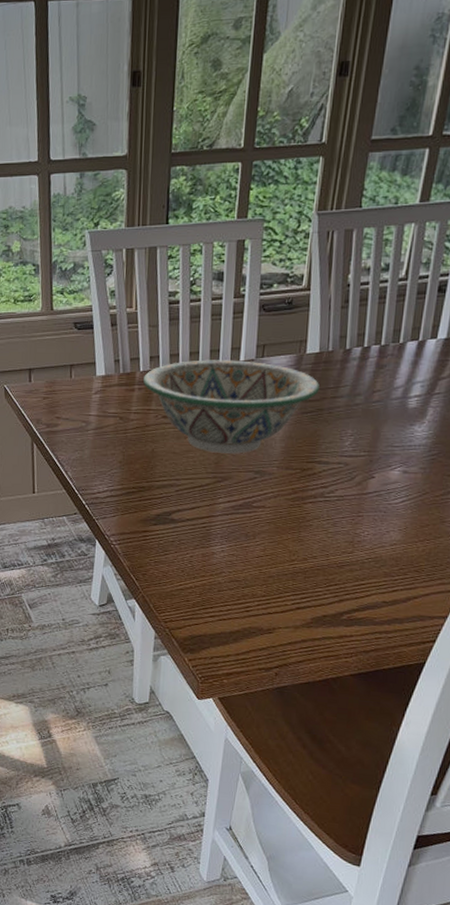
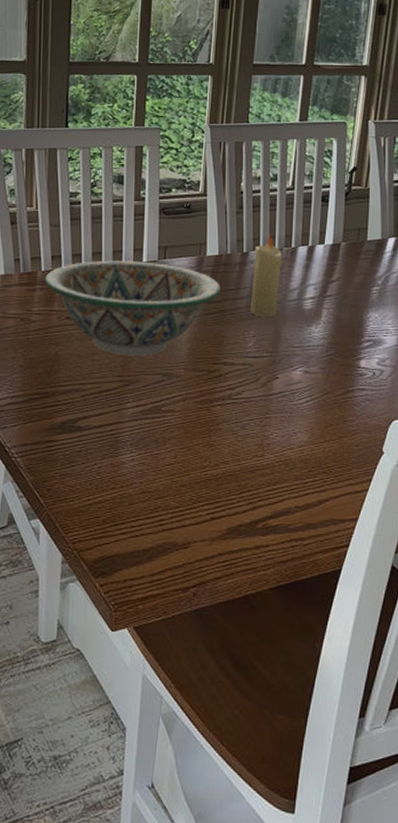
candle: none [349,329,388,417] -> present [250,234,282,318]

